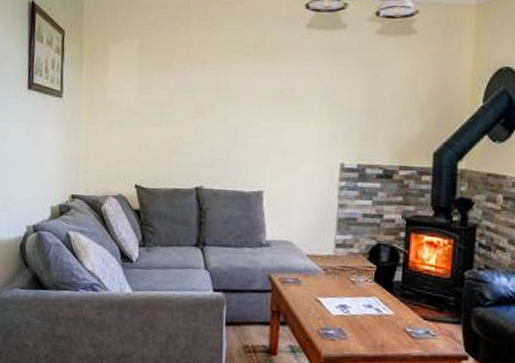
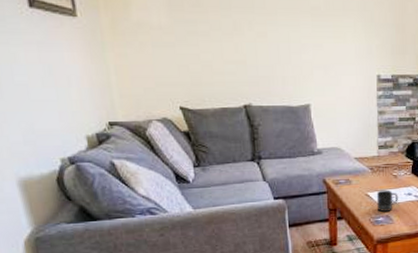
mug: none [329,296,355,324] -> present [377,190,398,212]

